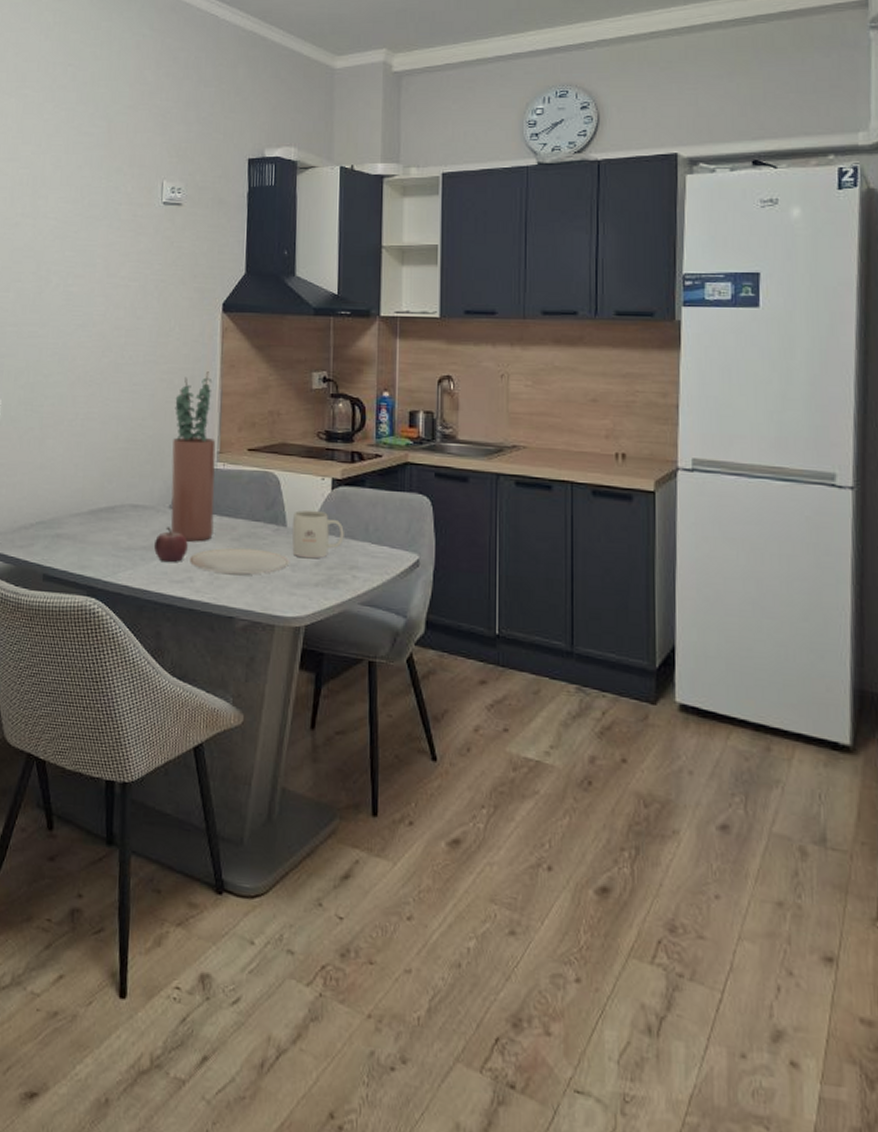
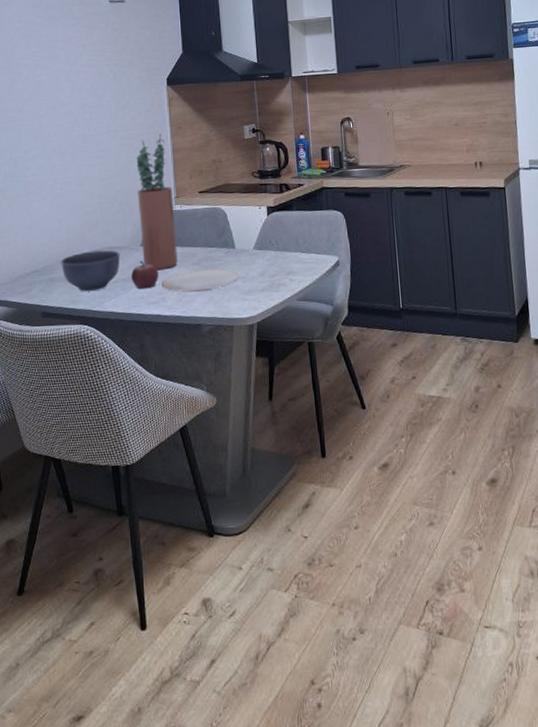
bowl: none [71,506,144,556] -> present [61,250,120,291]
mug: present [291,510,344,559] -> none [239,233,281,271]

